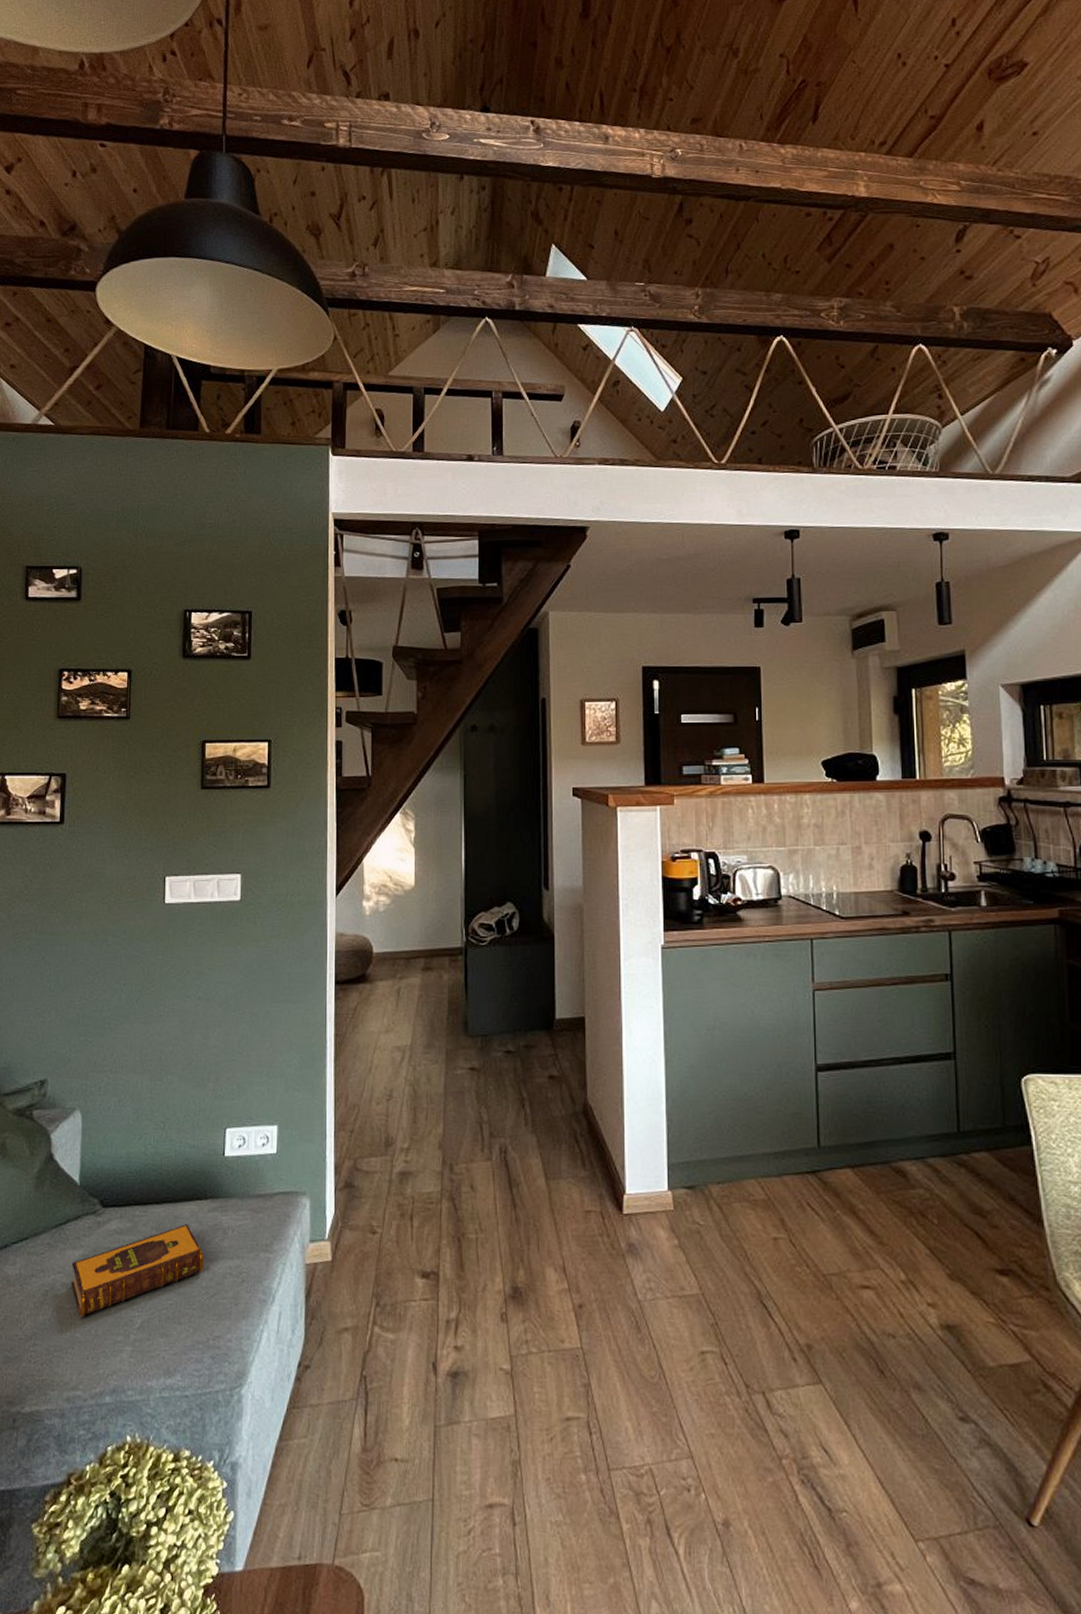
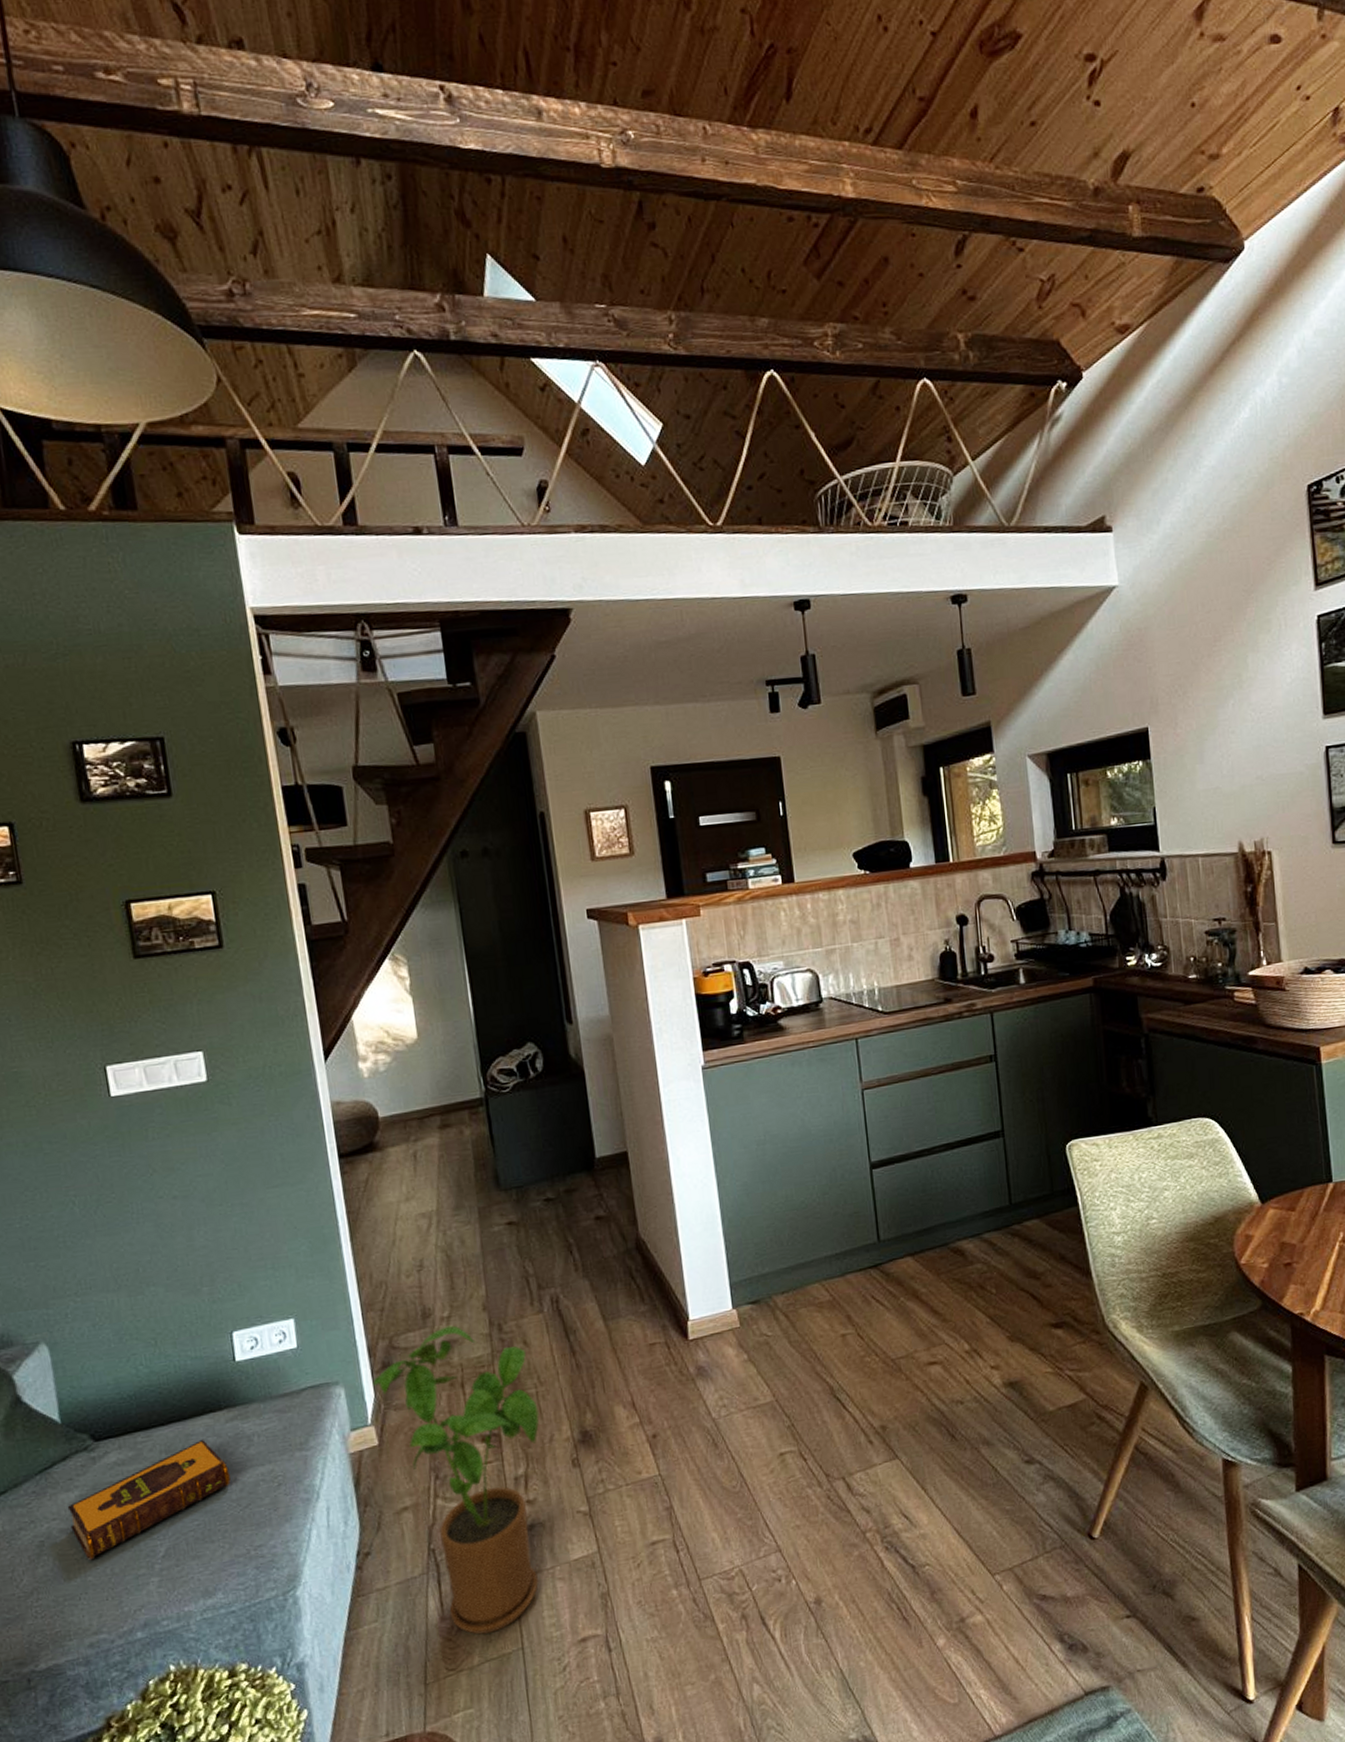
house plant: none [334,1157,476,1476] -> present [373,1325,539,1635]

